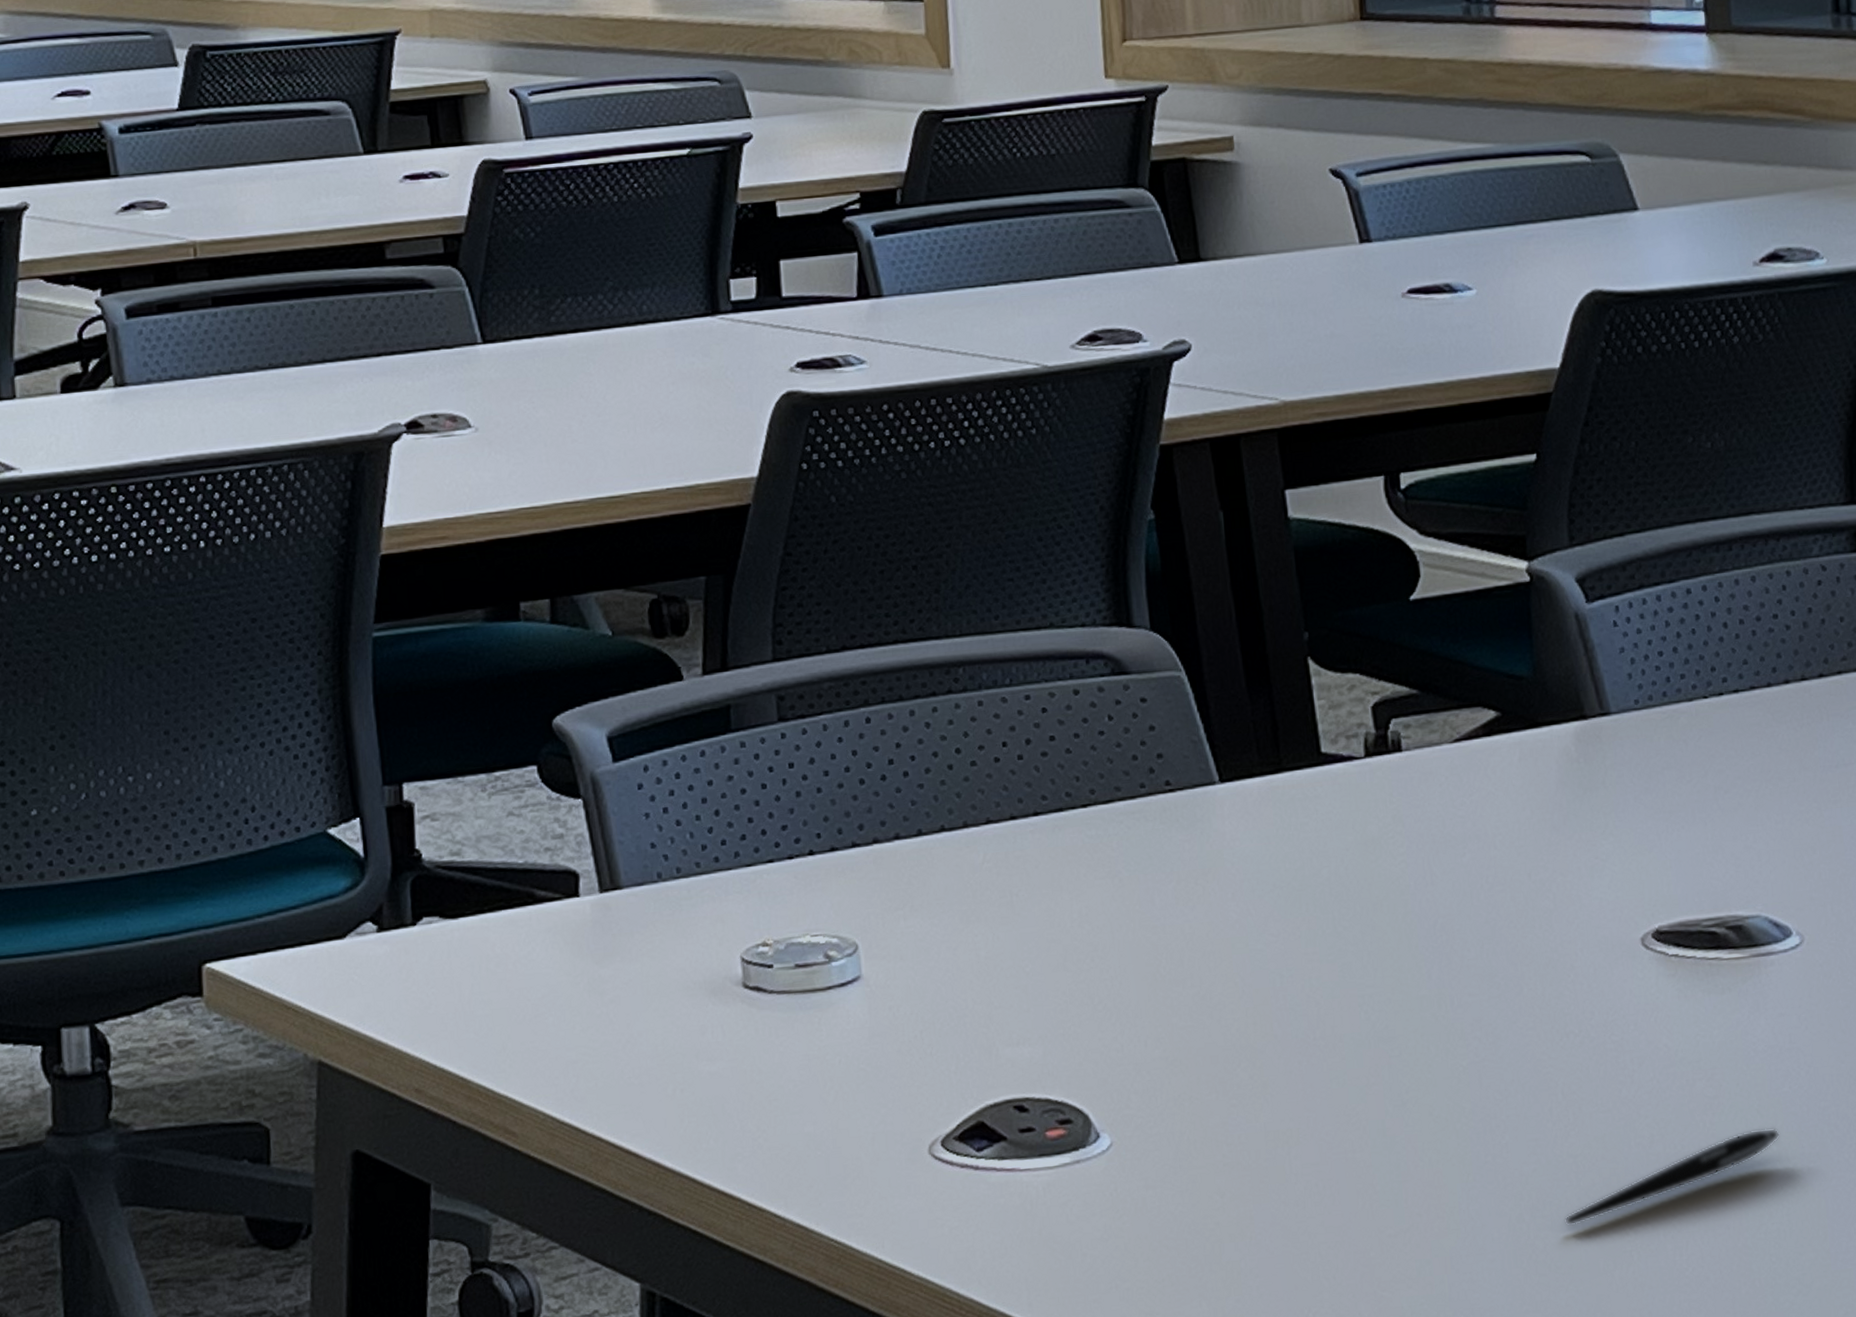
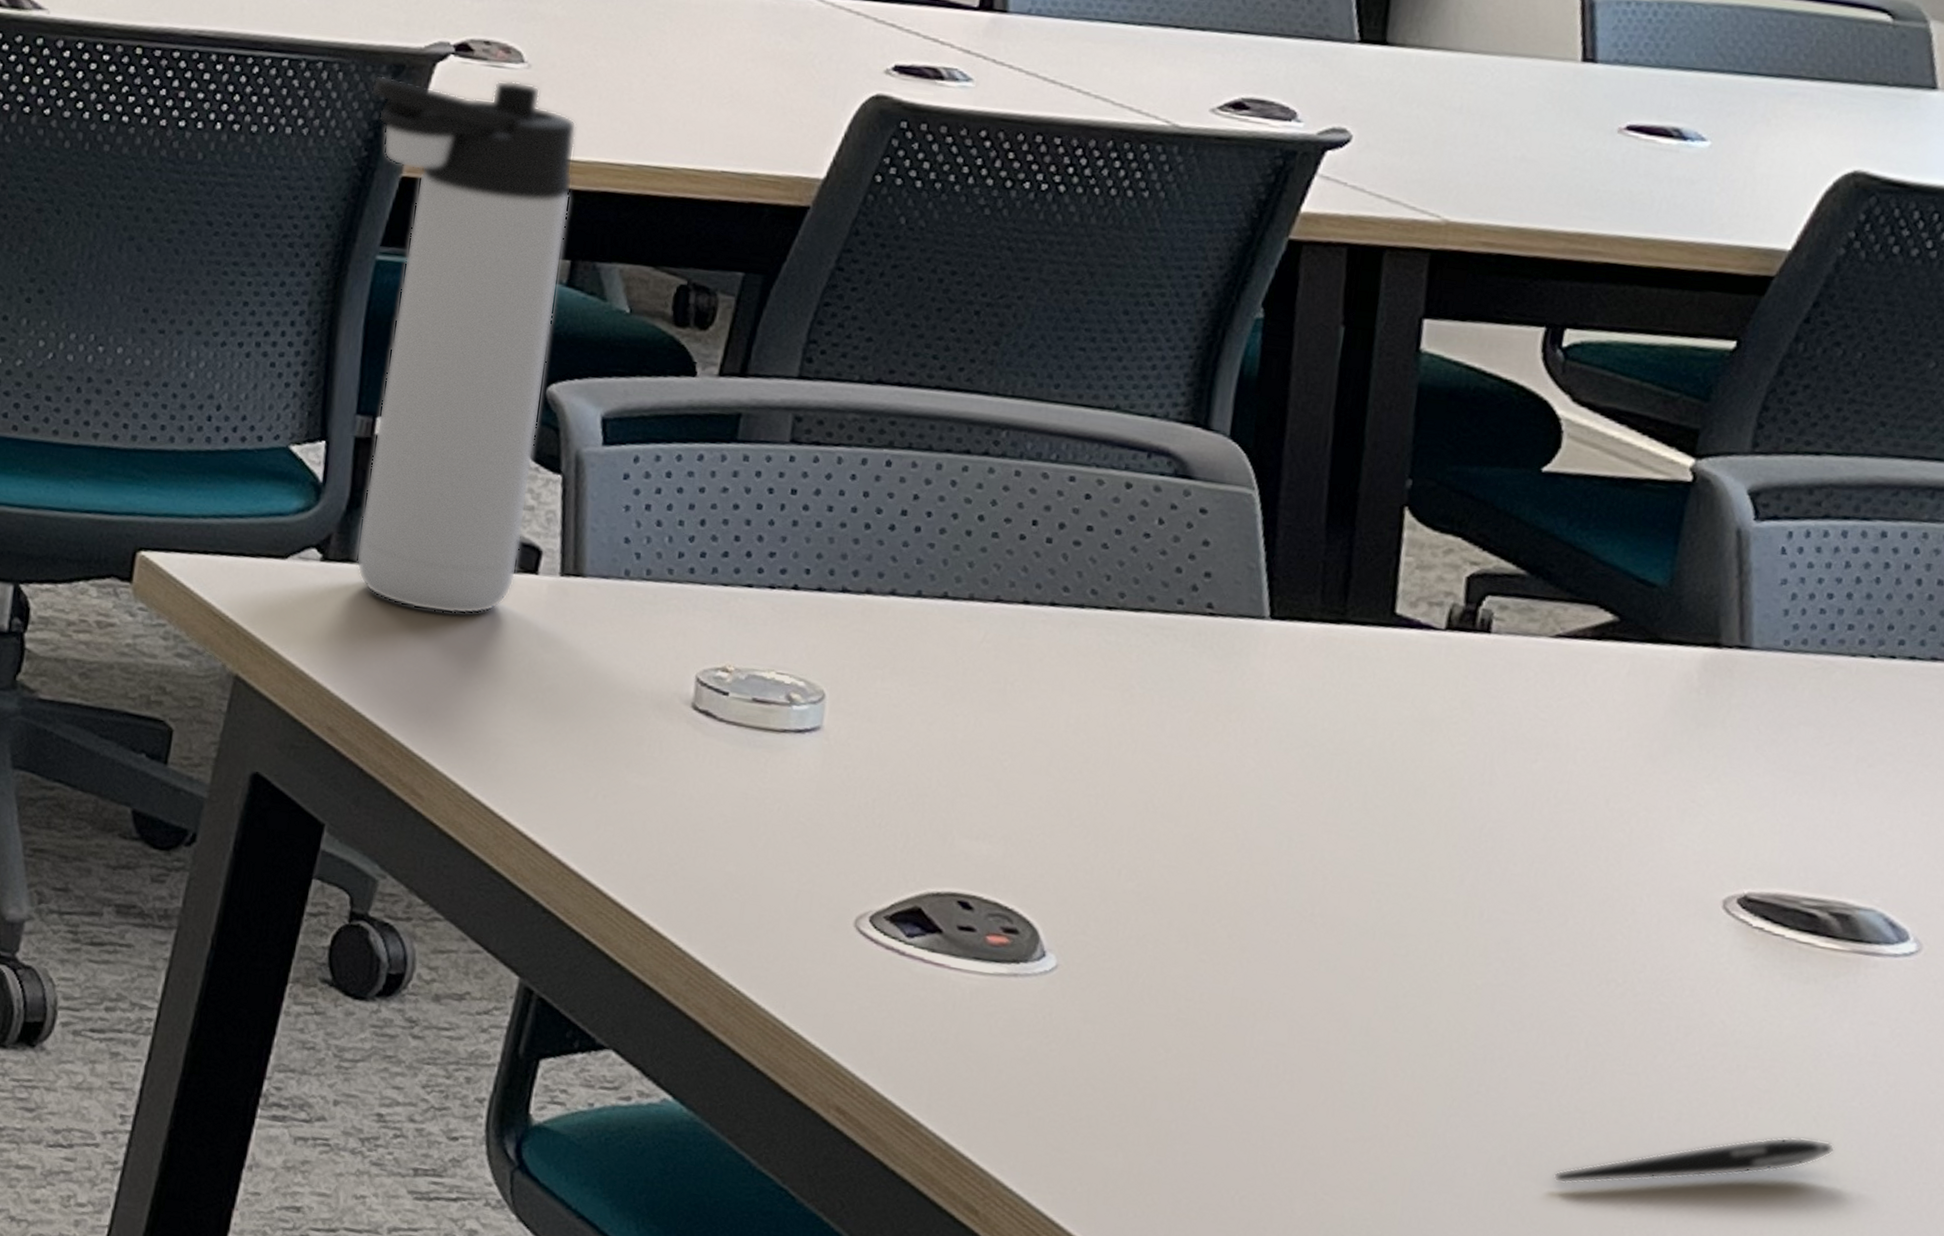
thermos bottle: none [337,445,560,956] -> present [356,74,577,615]

